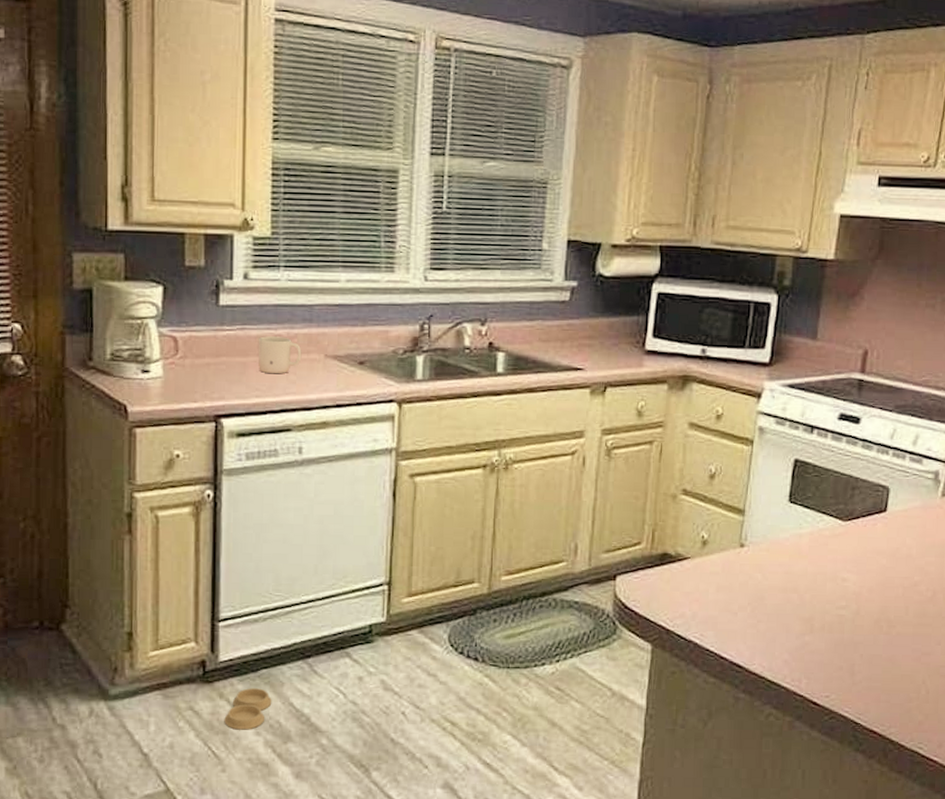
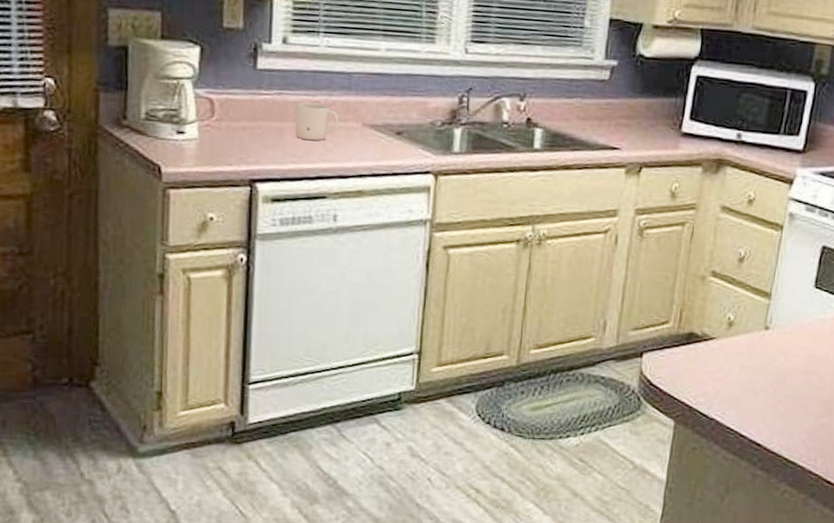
pet bowl: present [224,688,272,730] -> none [252,450,300,491]

